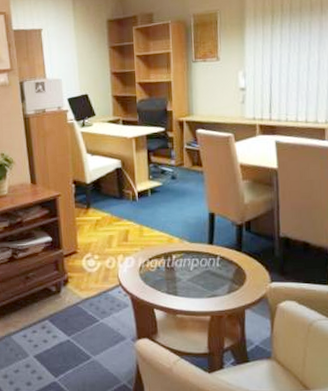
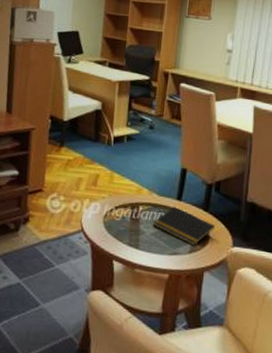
notepad: none [188,251,250,286] -> present [153,207,215,245]

